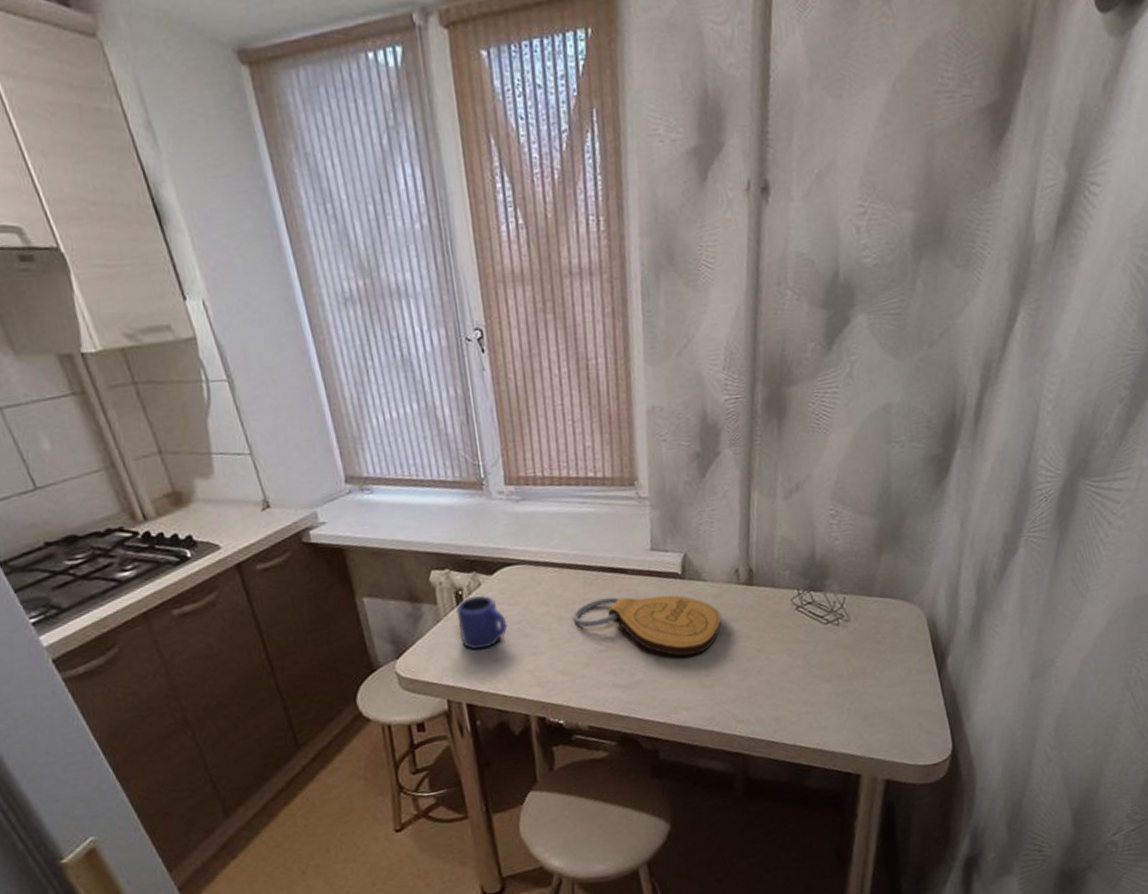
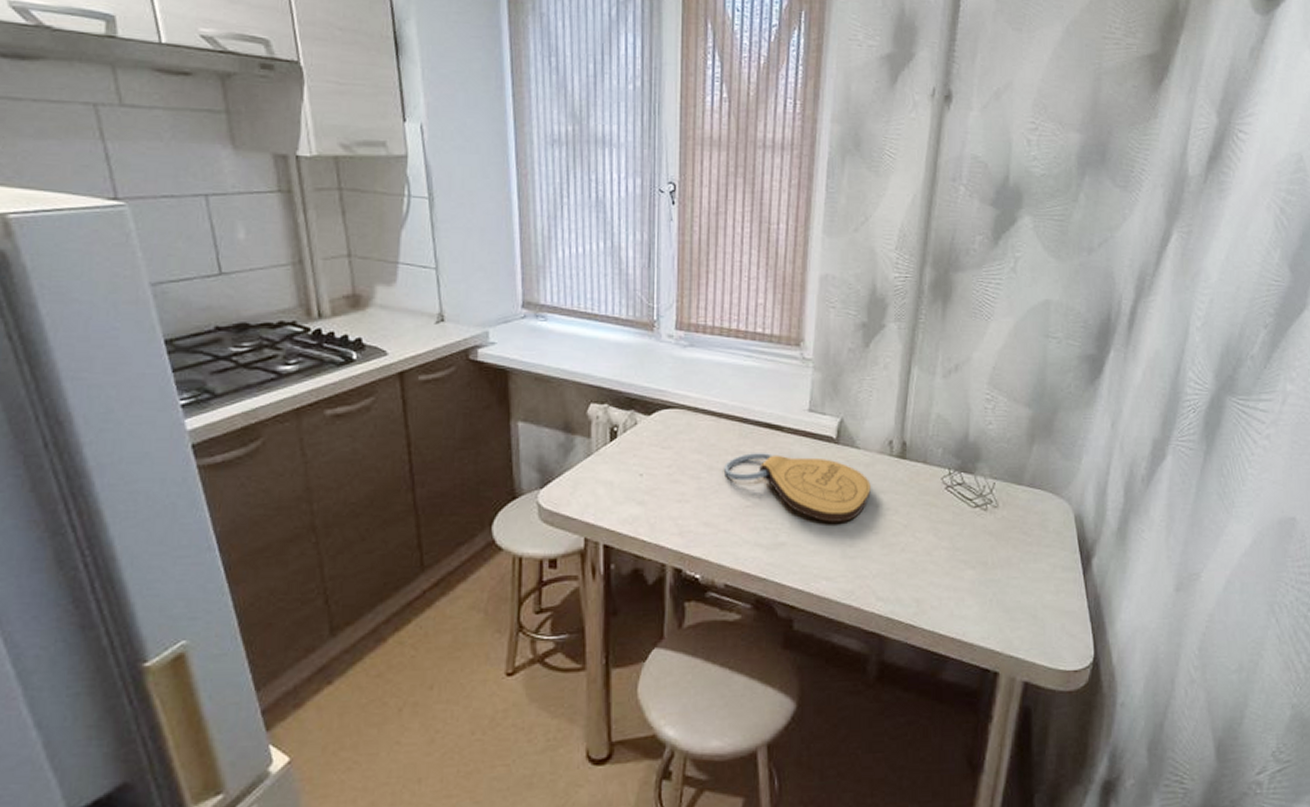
mug: present [455,595,508,651] -> none [608,434,658,490]

